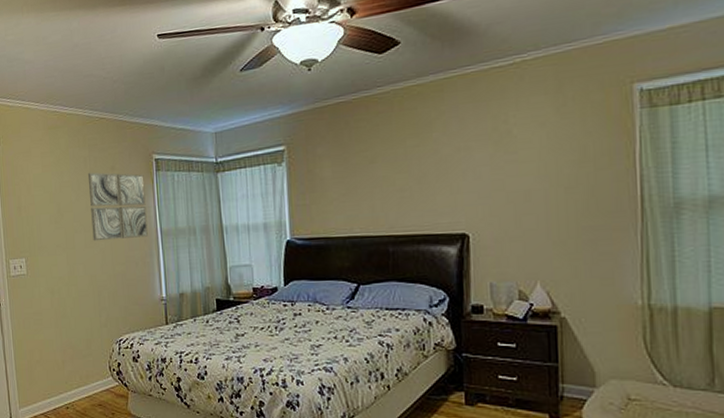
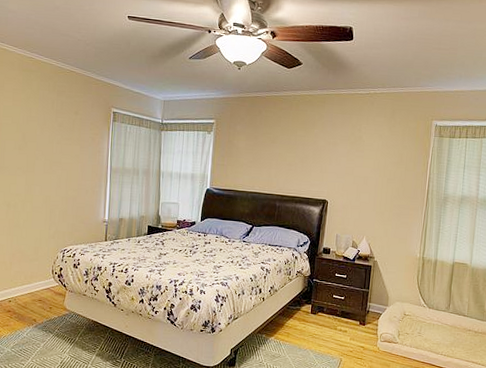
wall art: present [87,172,148,241] -> none [51,112,102,171]

